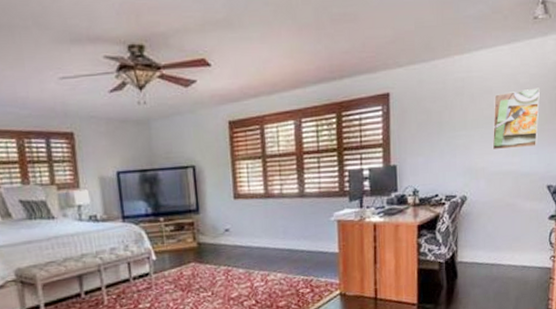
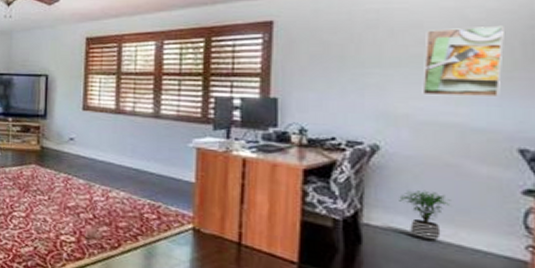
potted plant: none [480,227,510,267] -> present [399,190,451,242]

